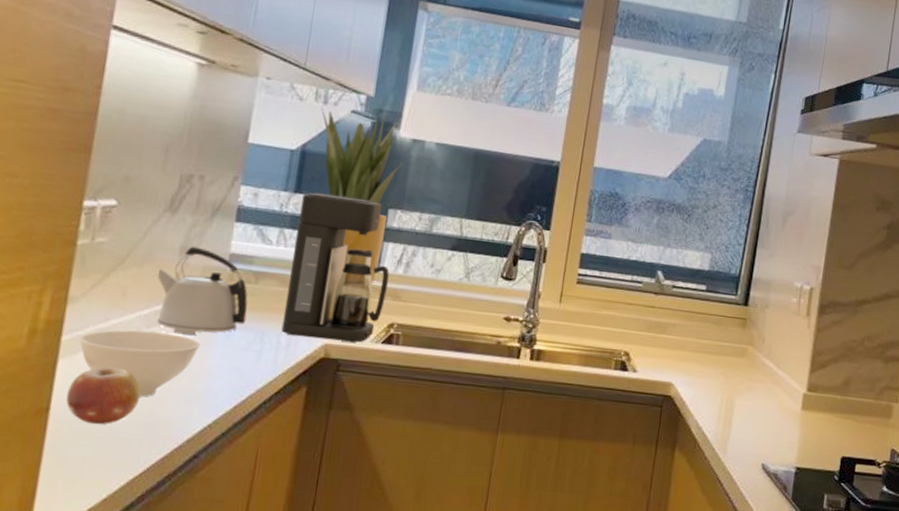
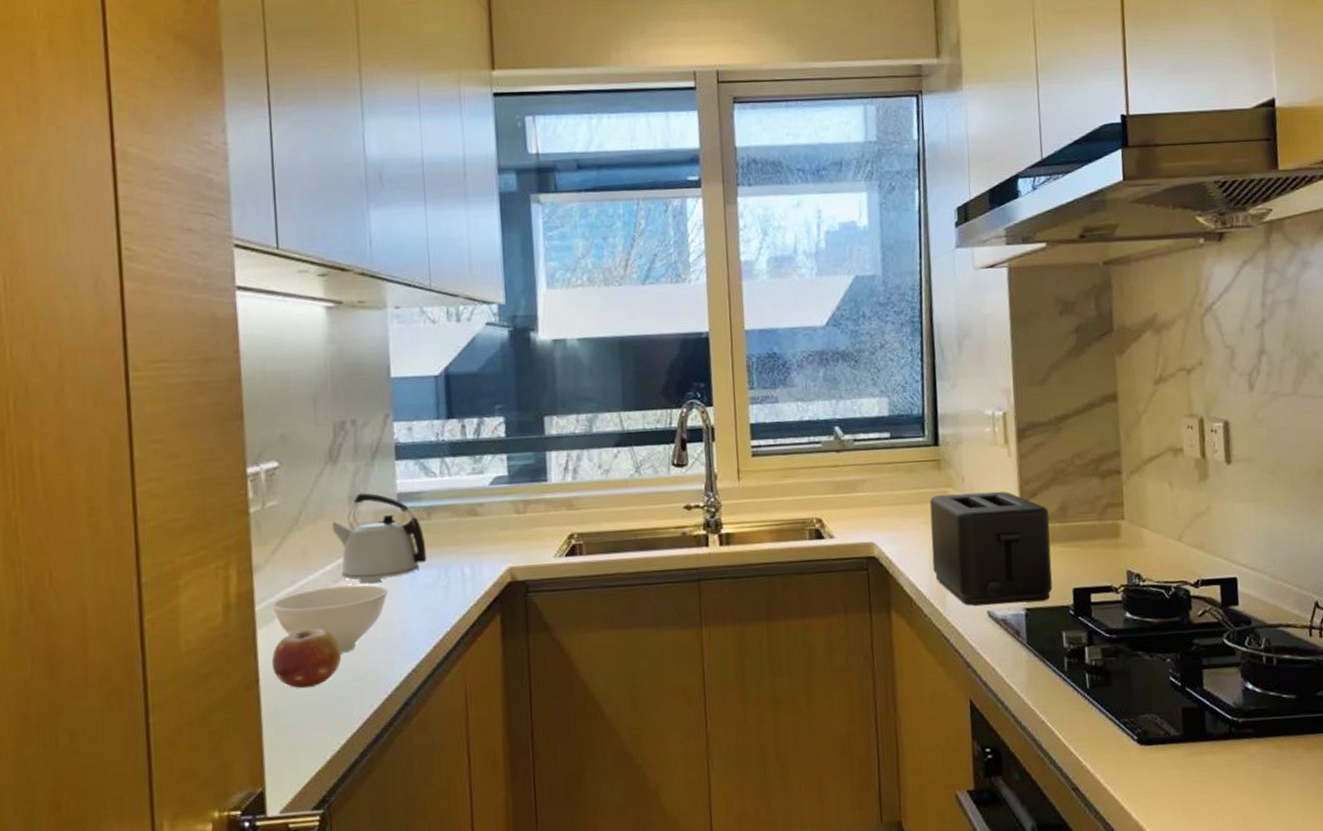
coffee maker: present [281,192,390,343] -> none [456,411,560,565]
planter: present [321,107,402,283] -> none [455,317,548,497]
toaster: none [721,351,834,463] -> present [929,491,1053,606]

